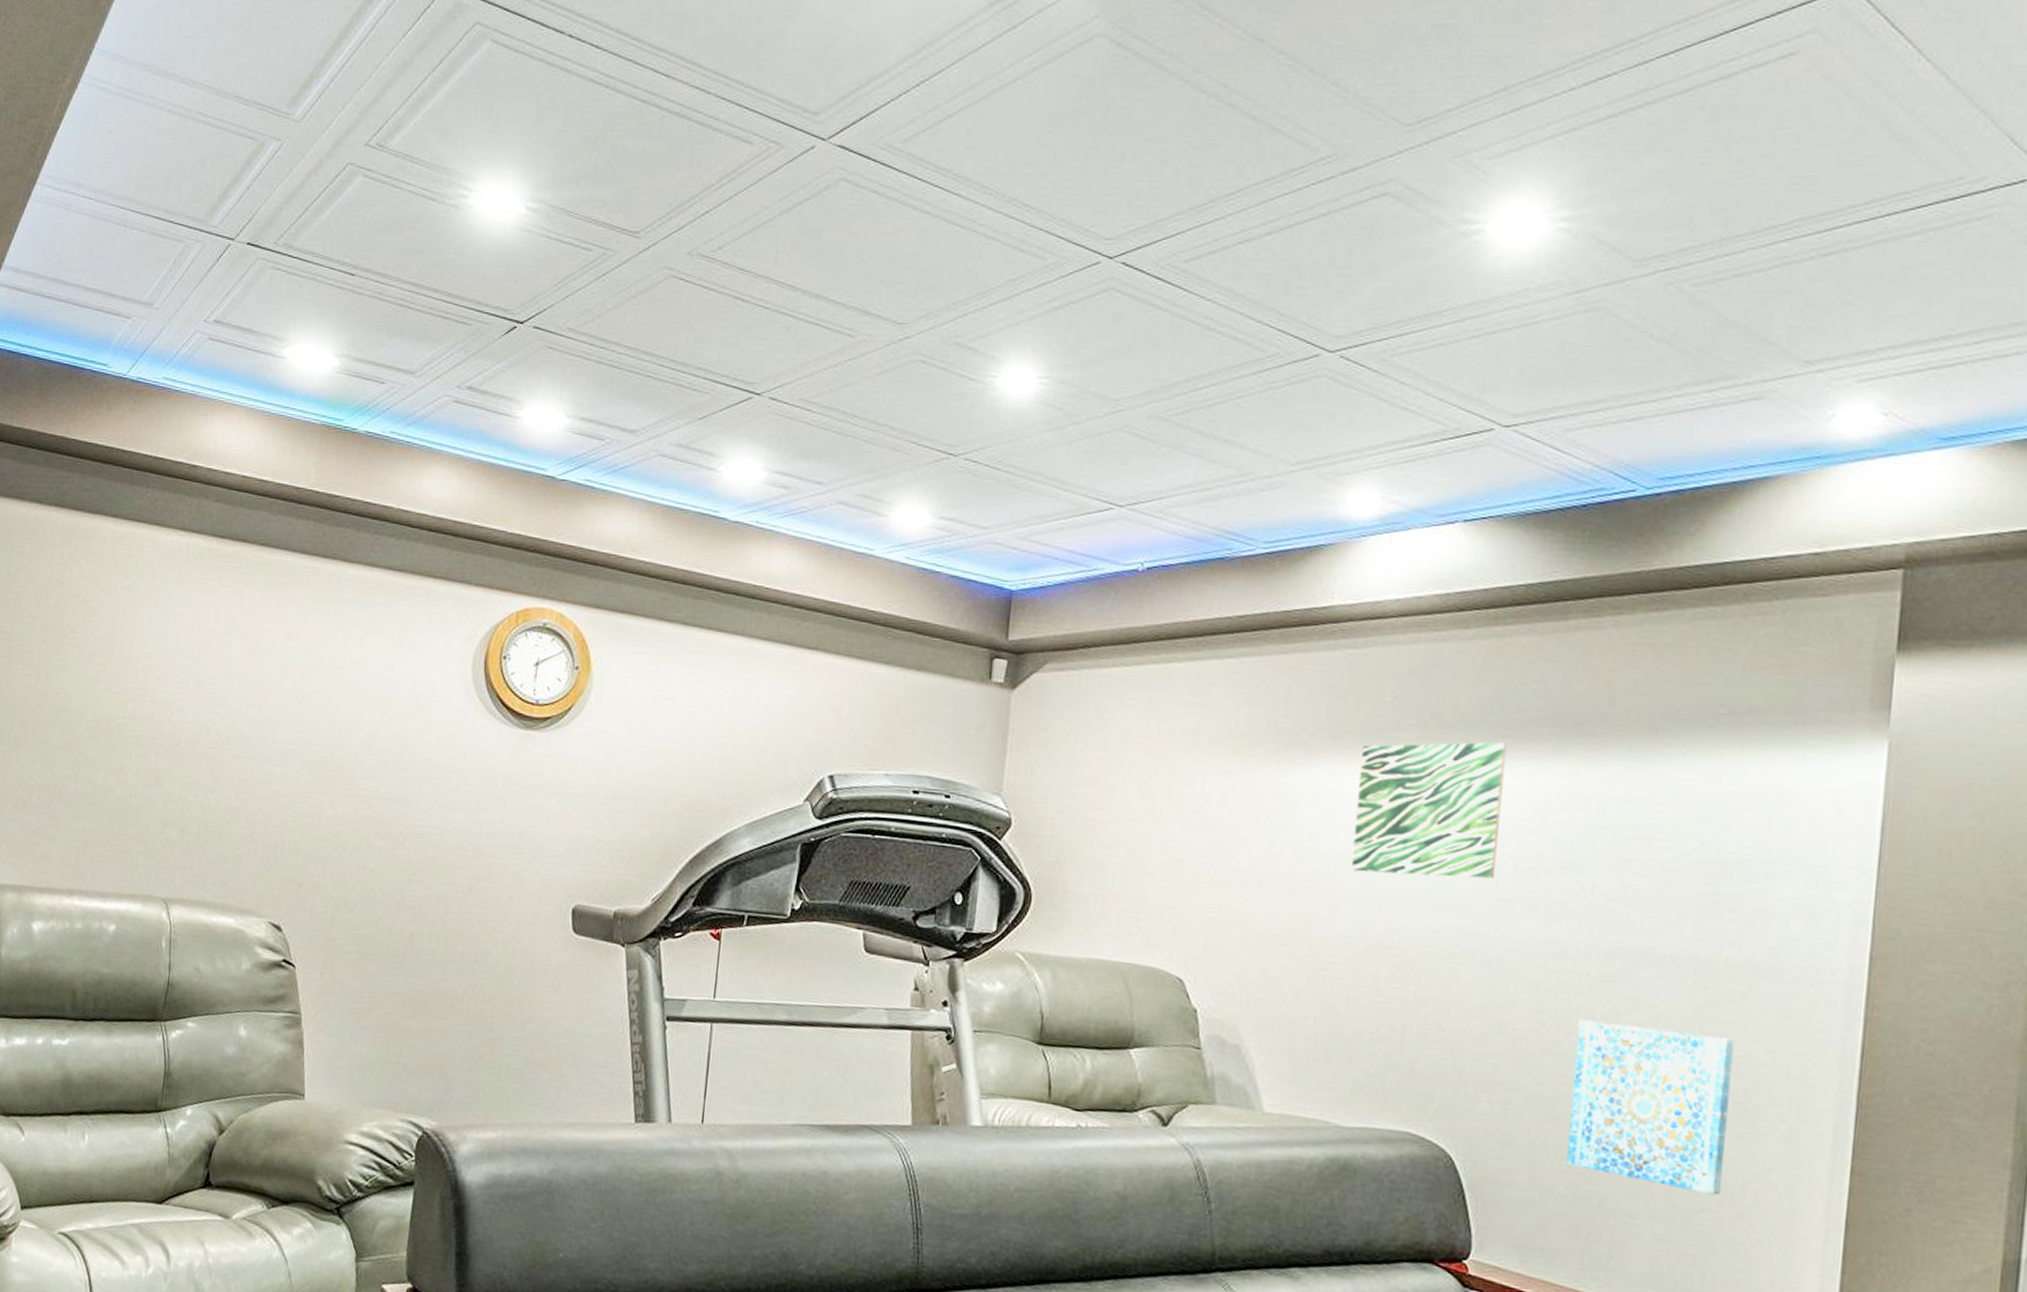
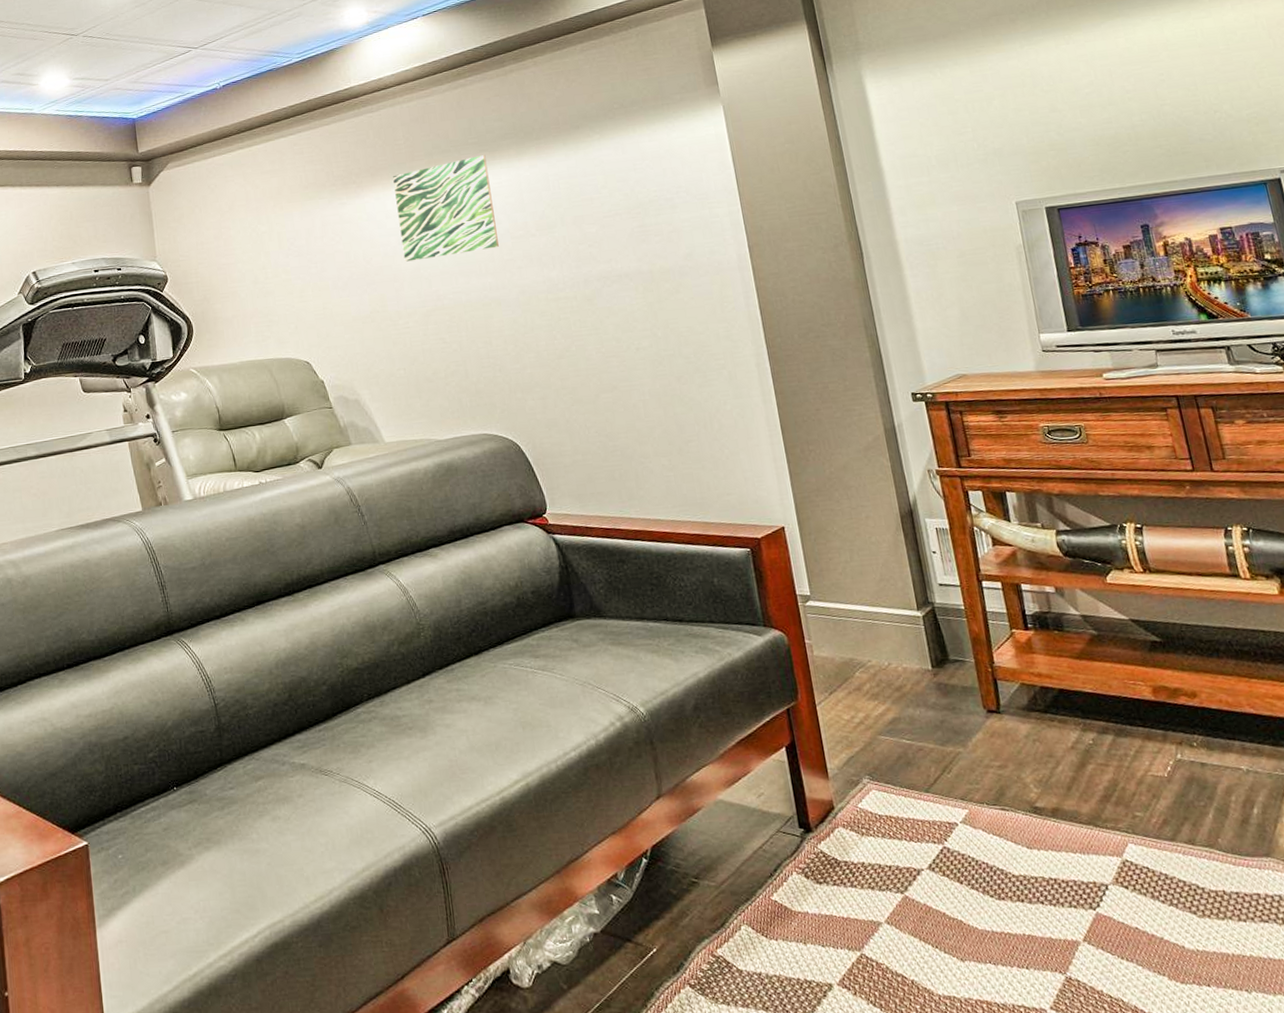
wall art: present [1566,1020,1735,1196] -> none [577,320,698,432]

